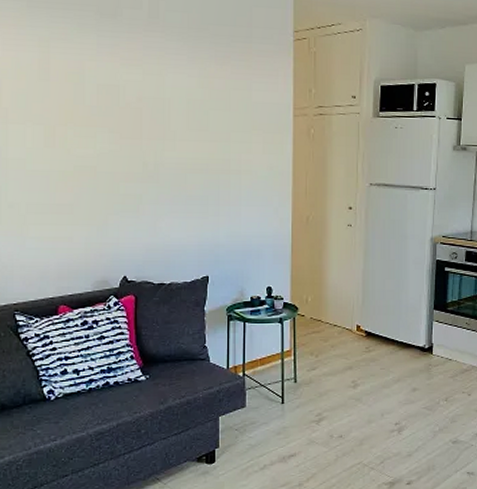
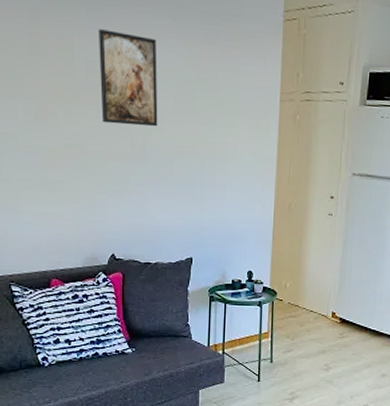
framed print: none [110,54,170,146] -> present [99,29,158,127]

